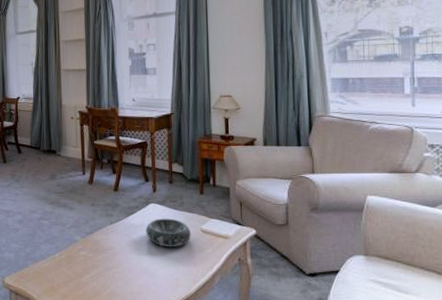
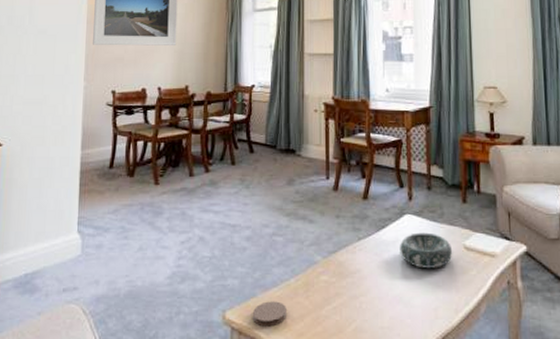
coaster: none [26,270,53,290] -> present [252,301,286,327]

